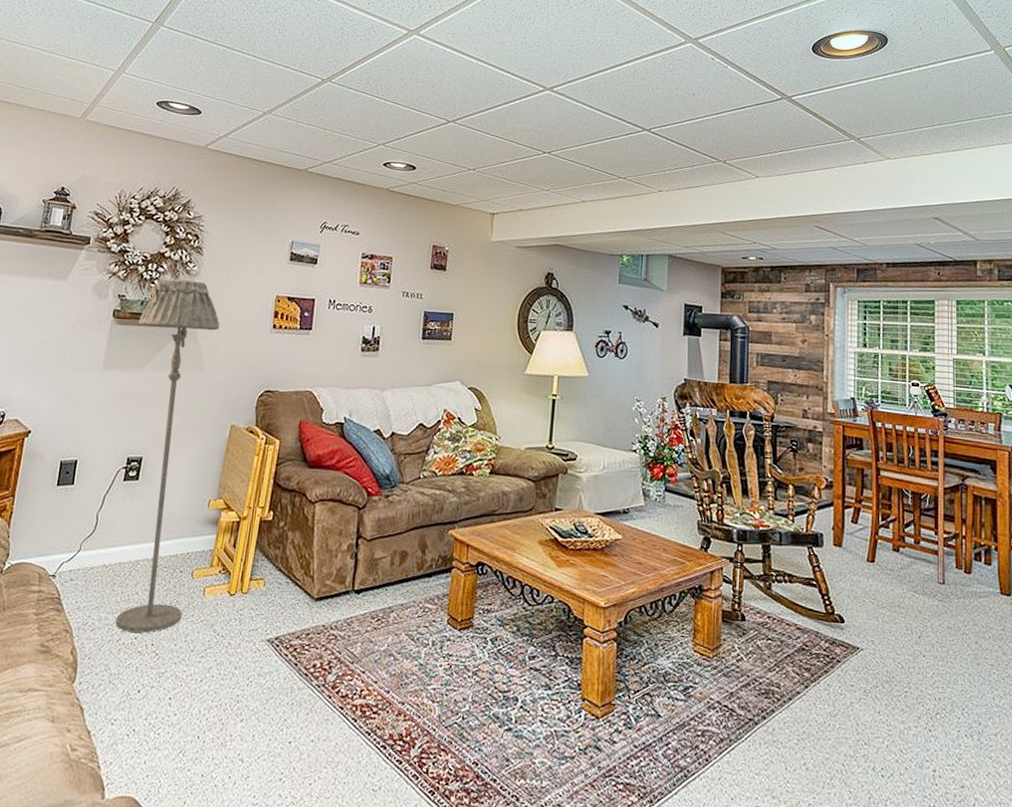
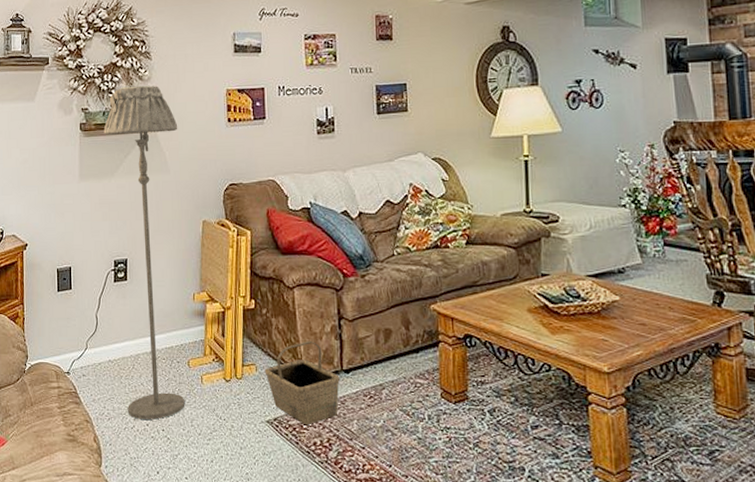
basket: none [273,558,349,646] -> present [264,342,340,425]

